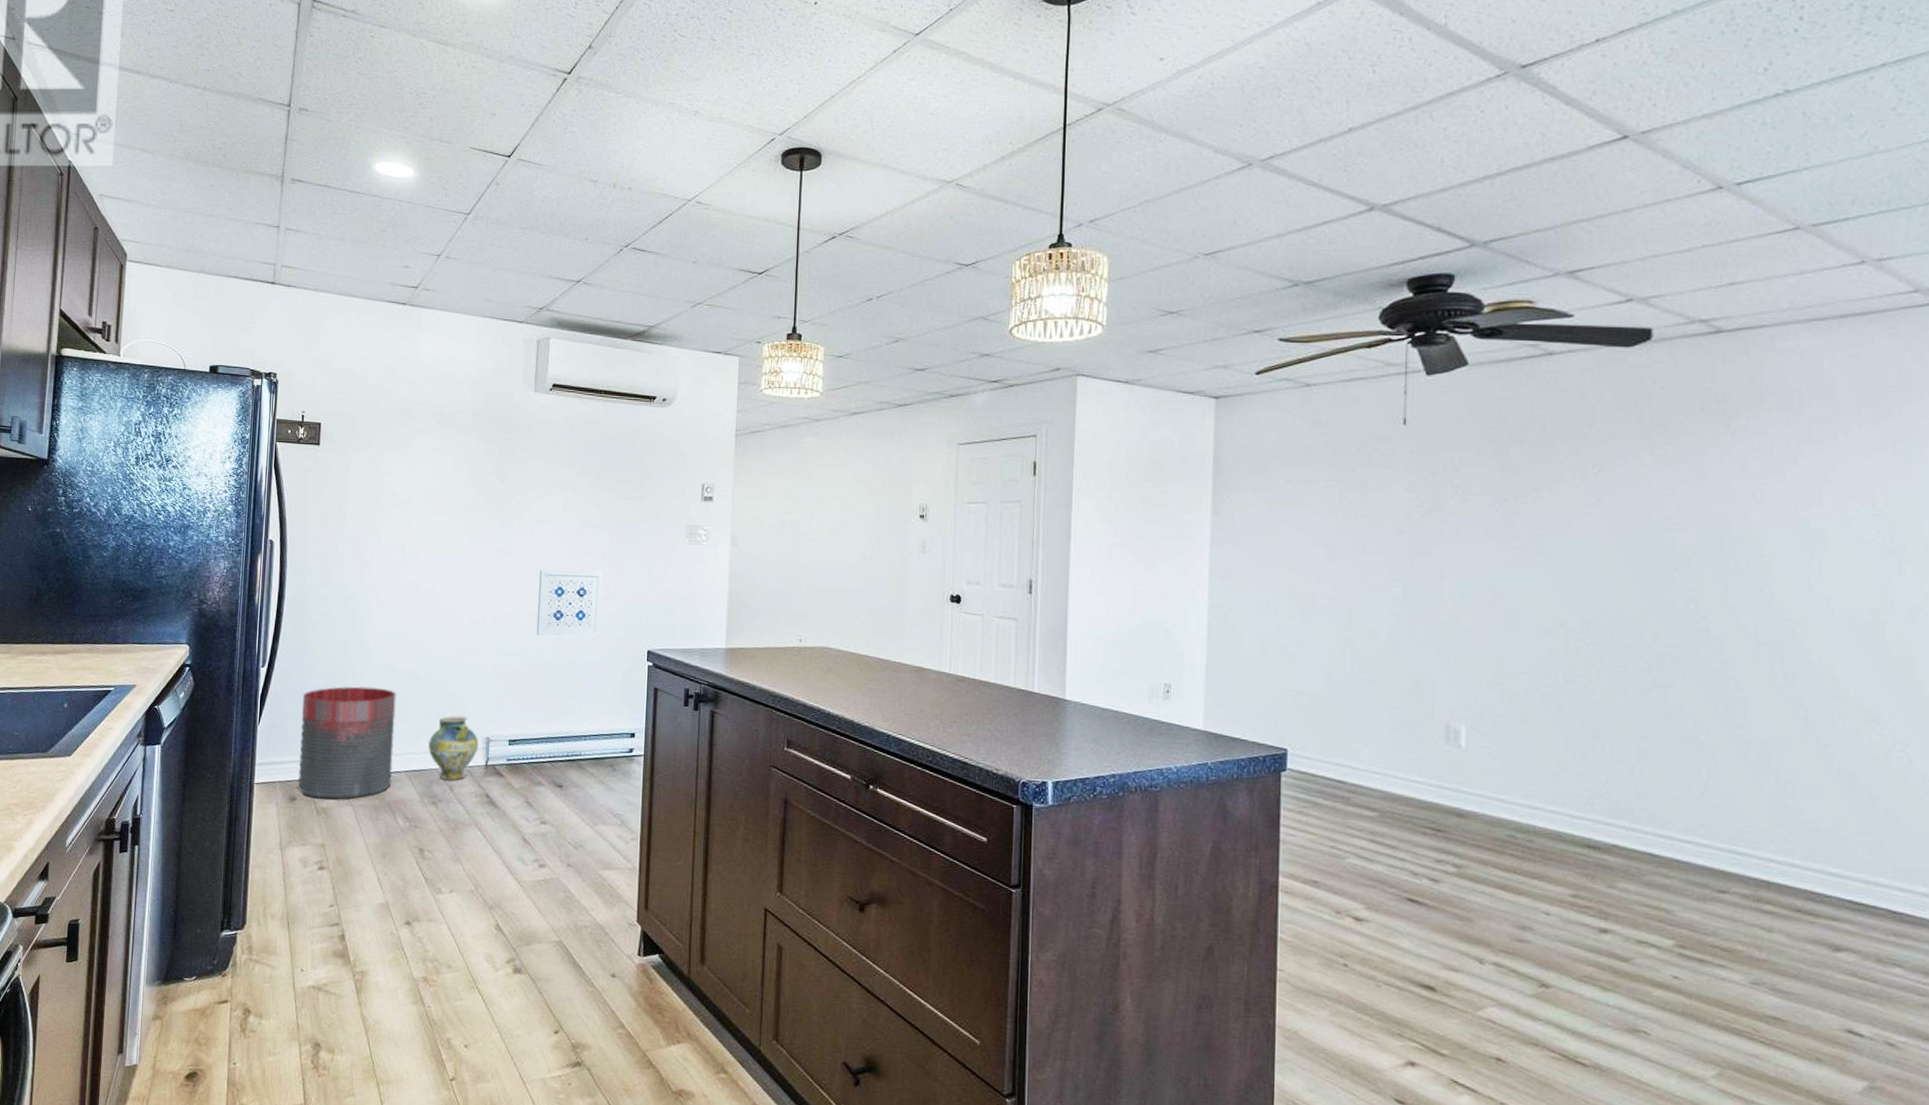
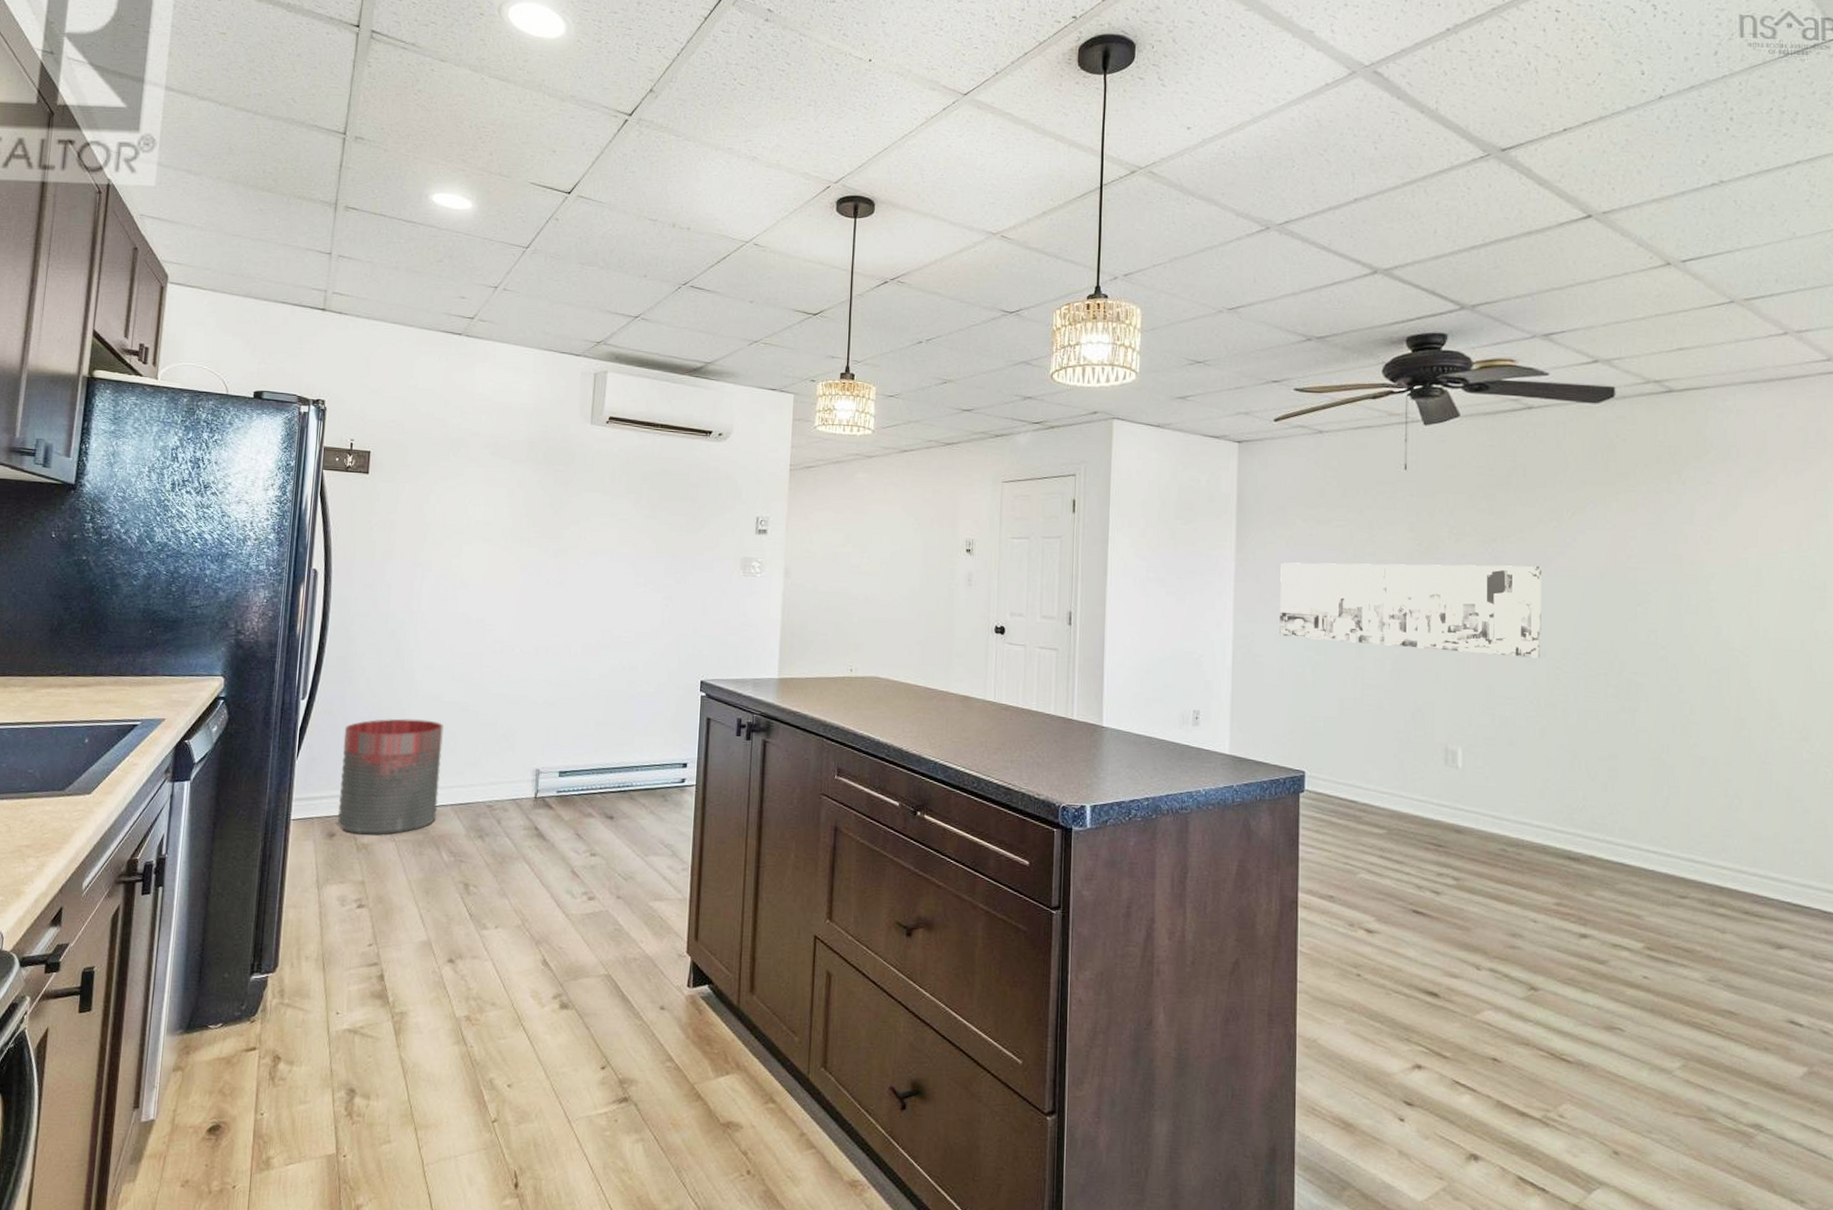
ceramic jug: present [428,715,479,781] -> none [475,747,528,814]
wall art: present [536,570,603,636] -> none [589,601,657,667]
wall art: none [1260,526,1561,629] -> present [1279,562,1541,658]

